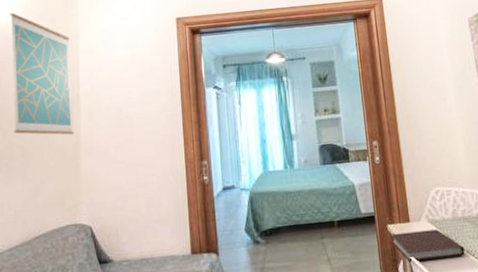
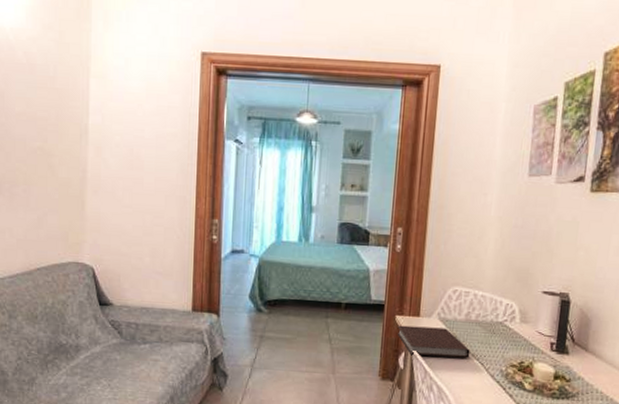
wall art: present [10,12,75,135] -> none [15,16,81,169]

